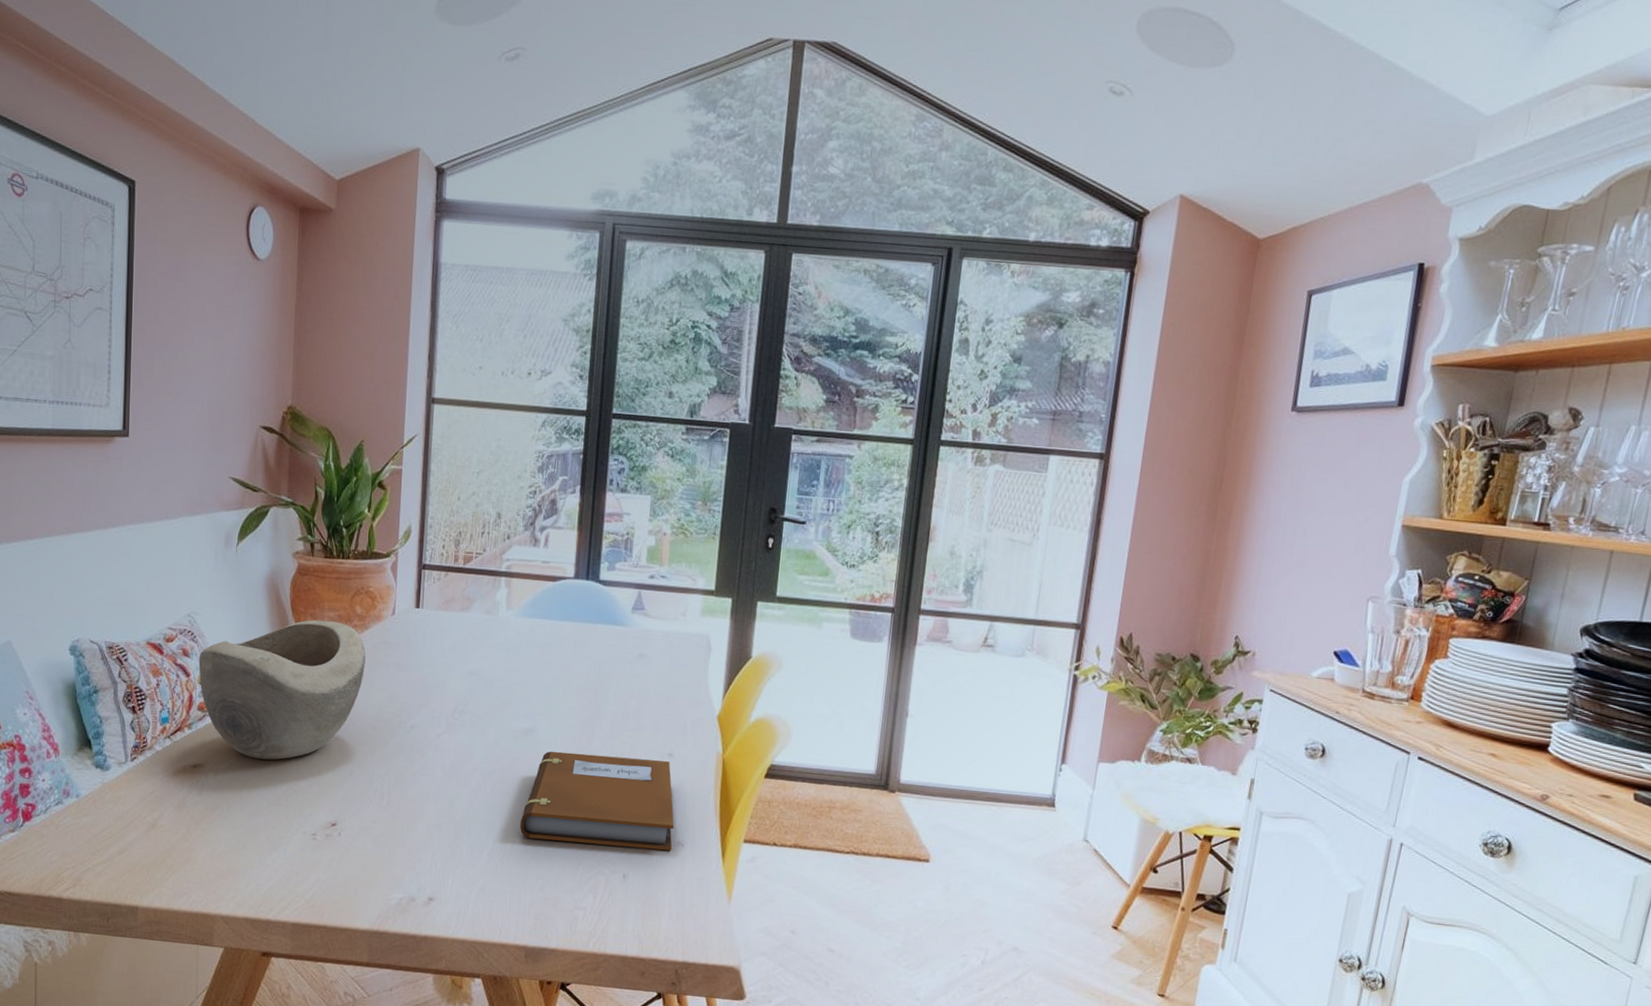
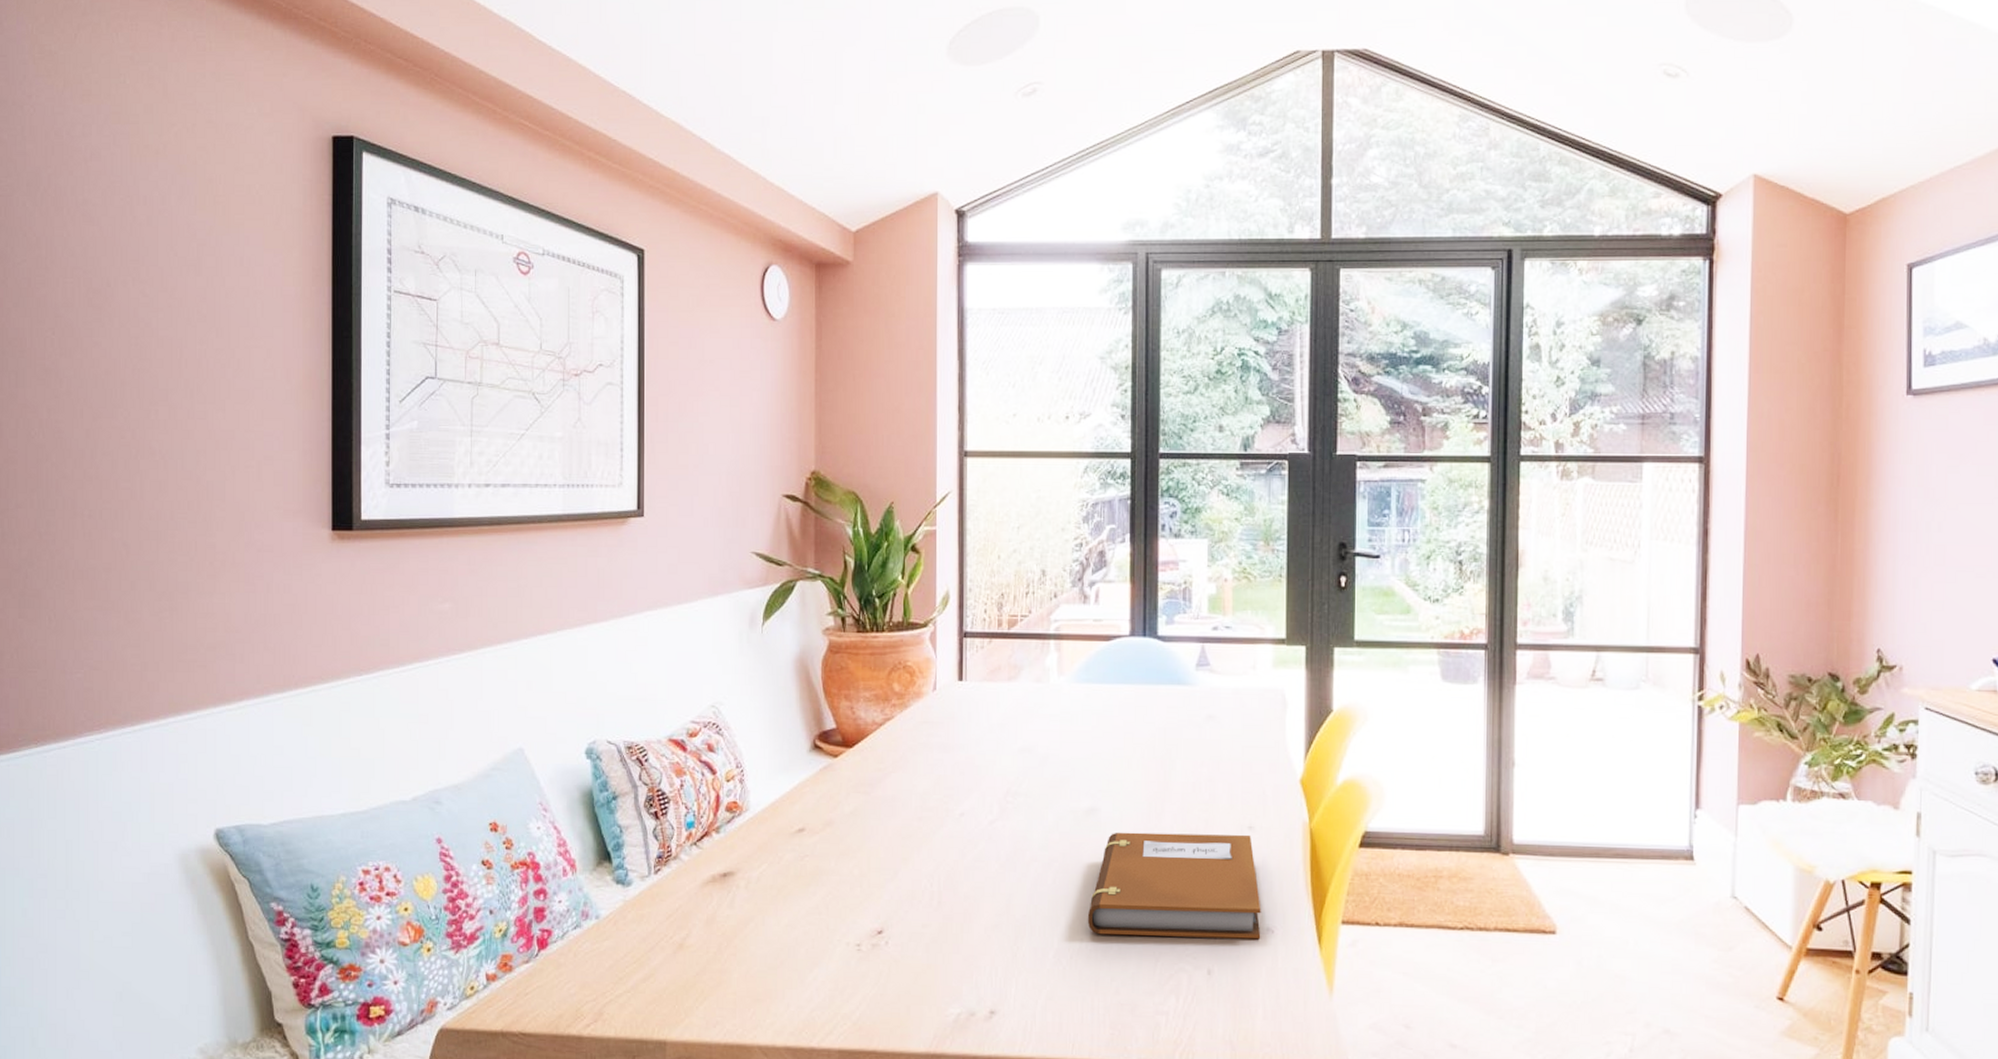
decorative bowl: present [198,619,366,760] -> none [725,701,906,863]

